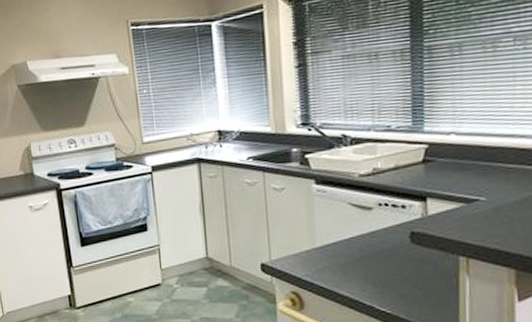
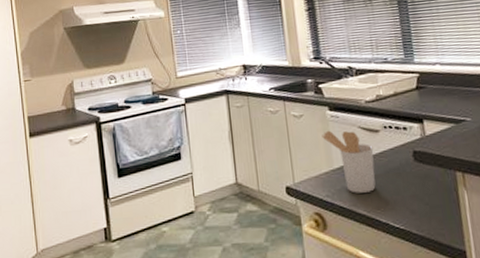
utensil holder: none [305,205,364,274] -> present [321,130,376,193]

